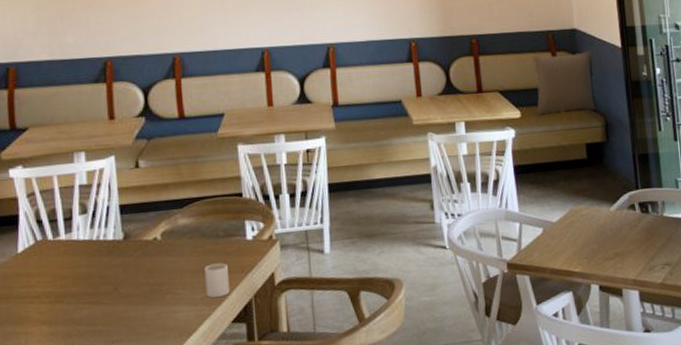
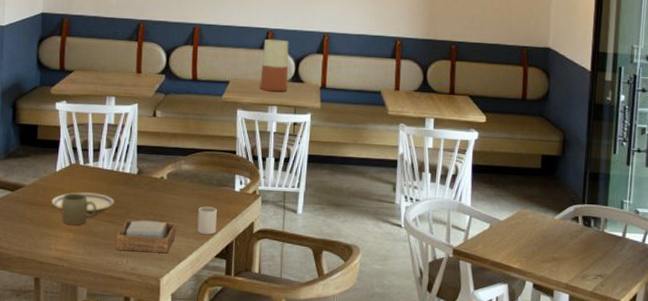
plate: none [15,270,97,300] -> present [51,192,114,215]
mug: none [29,275,76,317] -> present [61,193,96,225]
napkin holder: none [104,290,181,336] -> present [115,219,177,254]
vase: none [259,58,294,119] -> present [260,39,289,92]
pillow: present [532,50,596,115] -> none [500,68,561,126]

